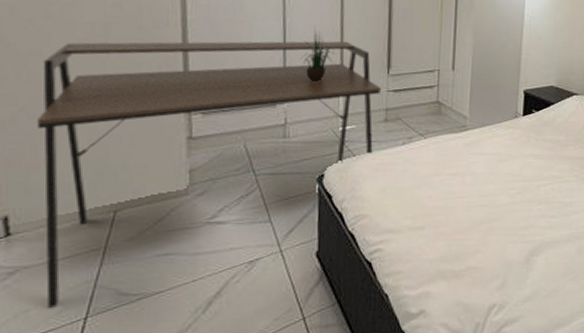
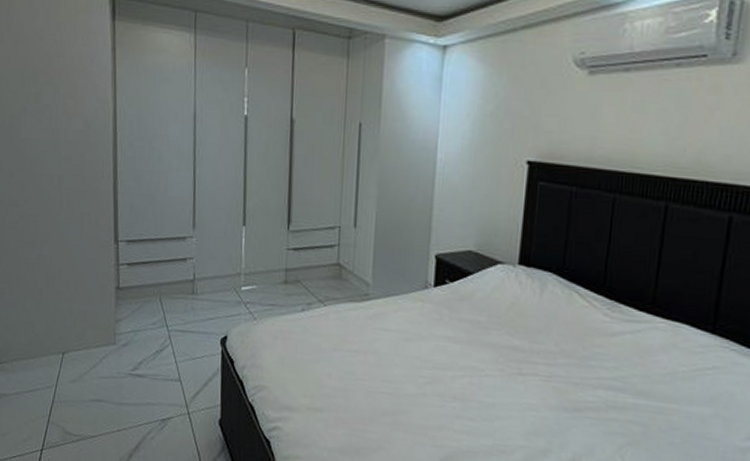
desk: present [37,41,382,309] -> none [14,192,282,436]
potted plant: present [300,29,335,82] -> none [207,180,239,237]

